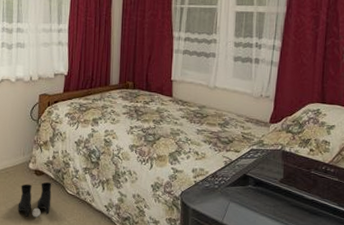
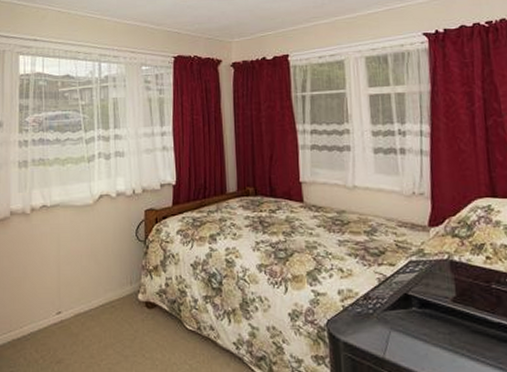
boots: present [17,182,52,218] -> none [128,317,168,363]

